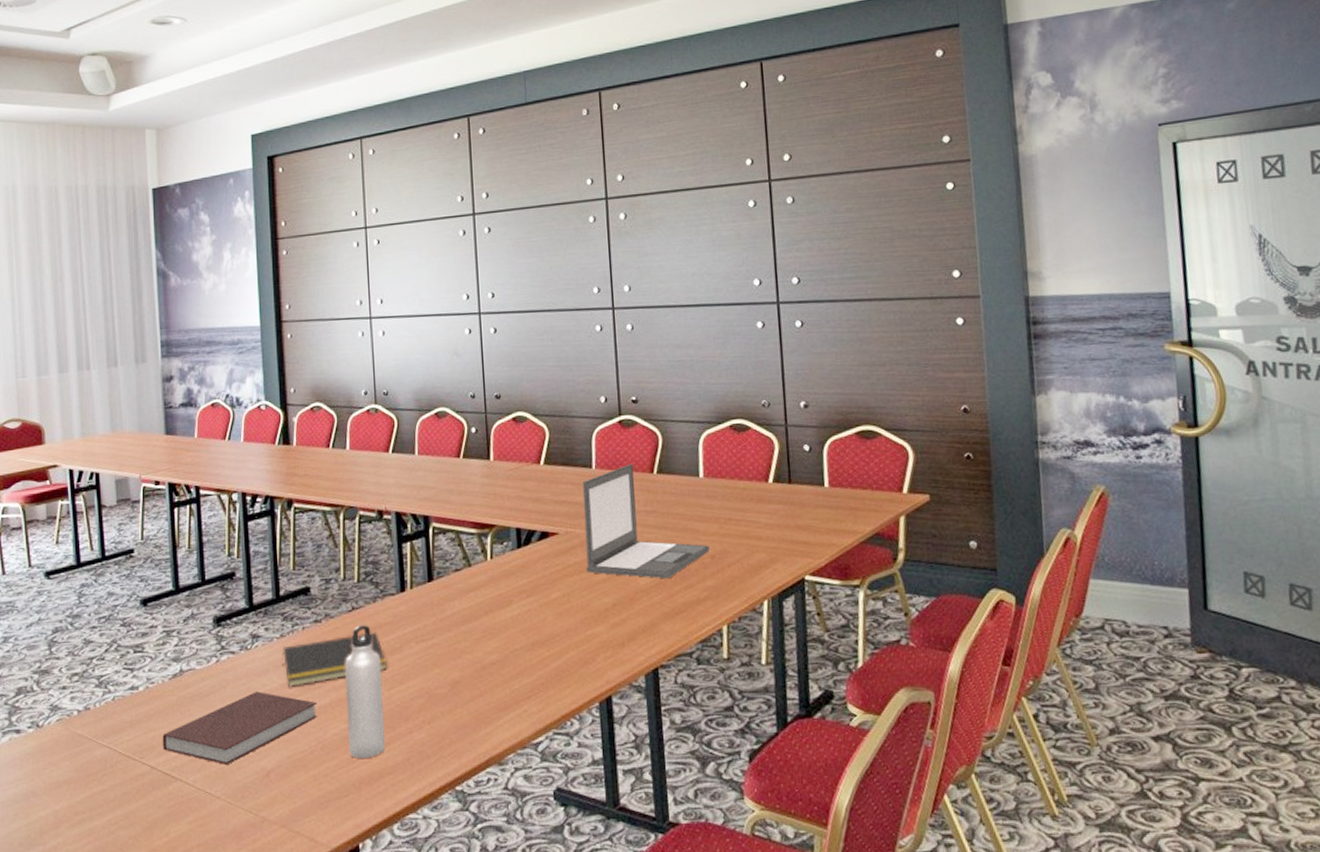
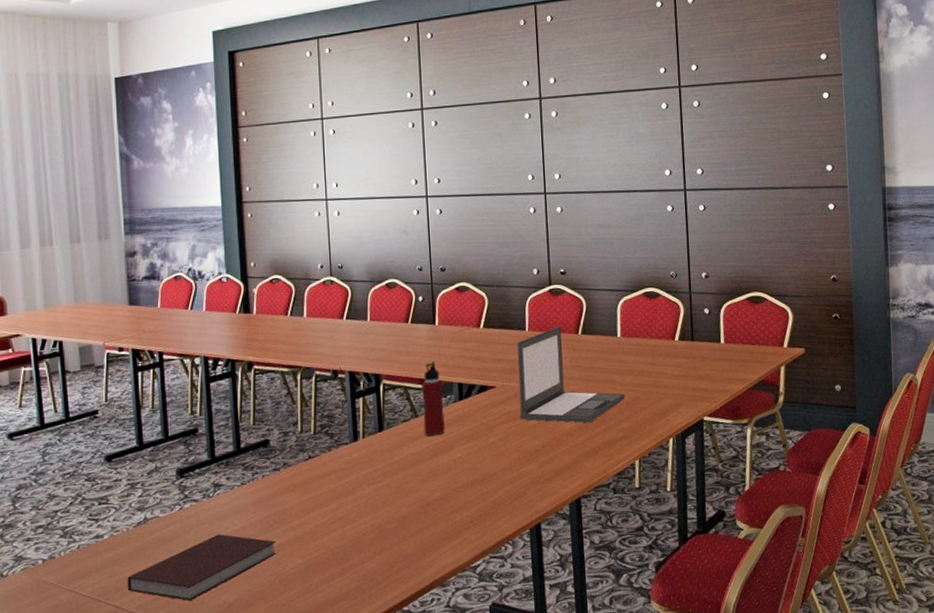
notepad: present [281,632,387,687] -> none [242,477,341,529]
water bottle: present [345,625,386,759] -> none [302,471,339,589]
water bottle: none [475,502,502,589] -> present [421,361,445,437]

